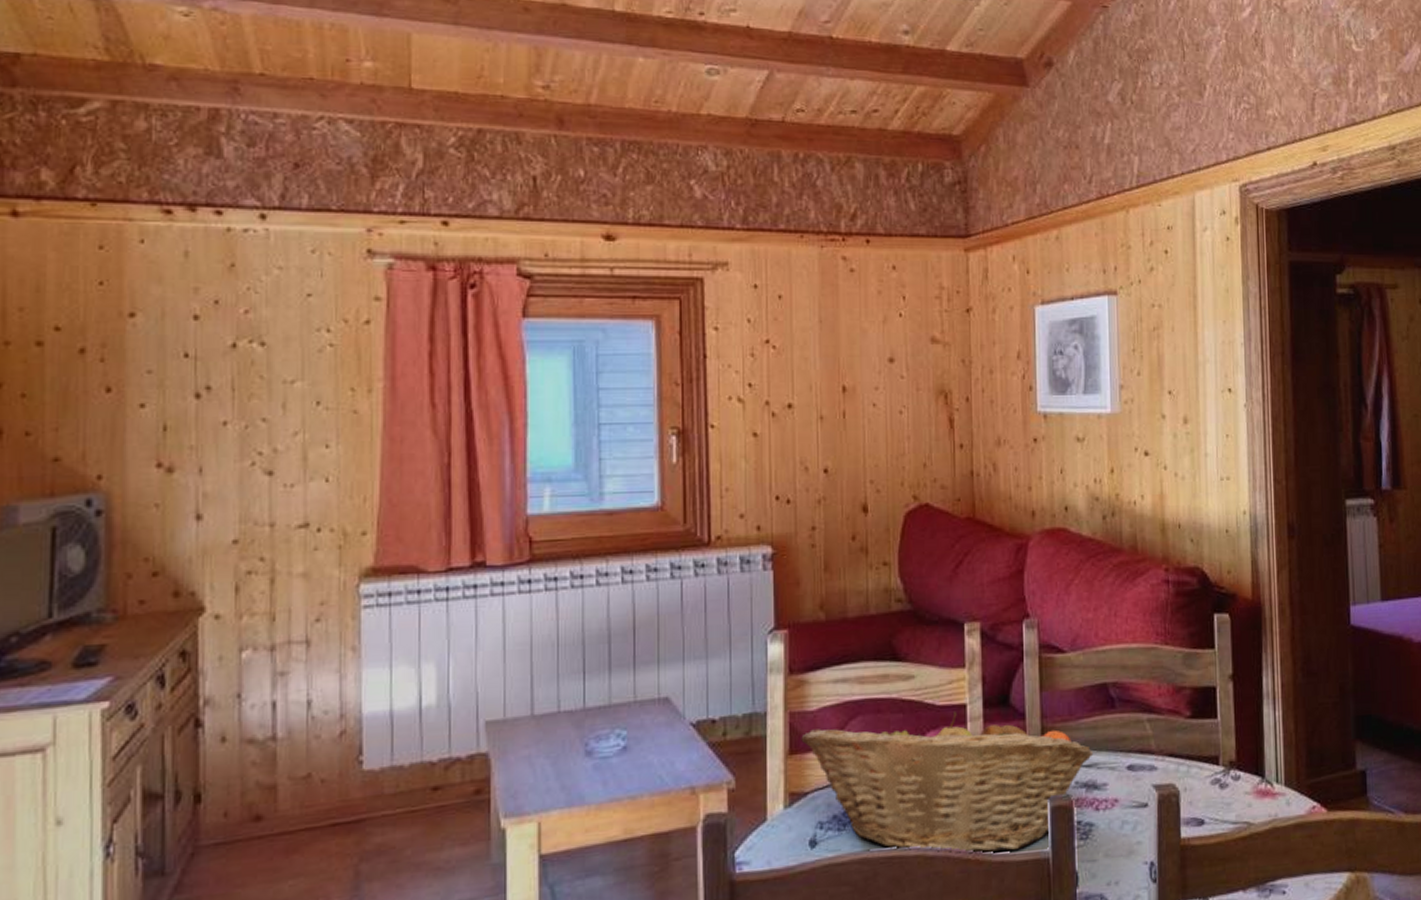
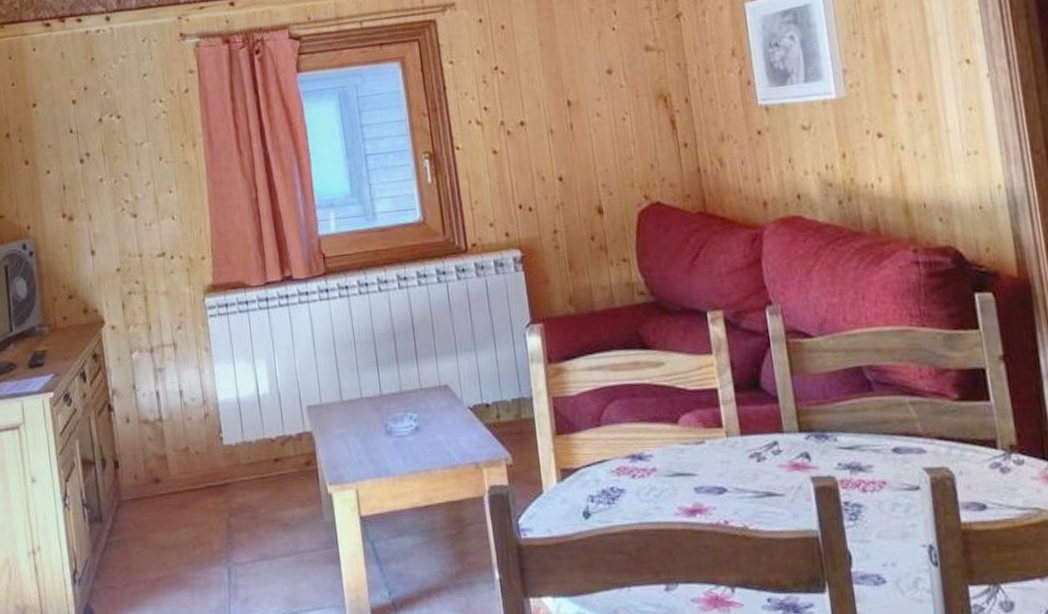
fruit basket: present [801,711,1094,854] -> none [565,395,855,530]

